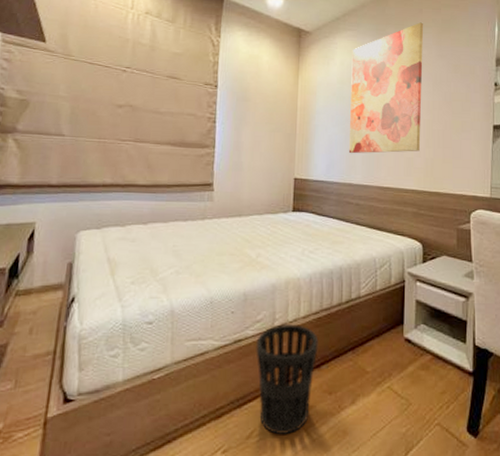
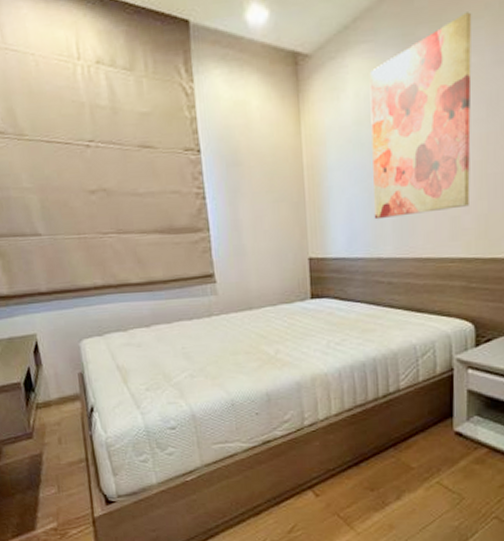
wastebasket: present [256,324,319,434] -> none [286,423,355,529]

